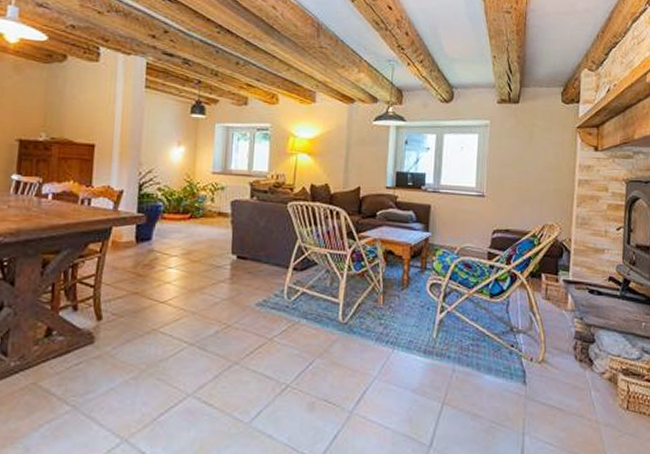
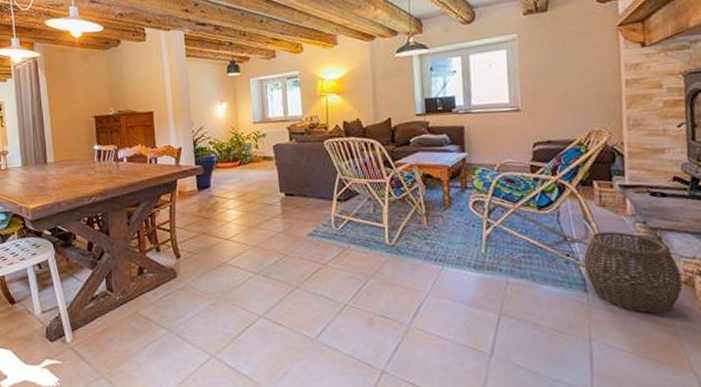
woven basket: none [525,324,608,409] -> present [583,231,684,314]

